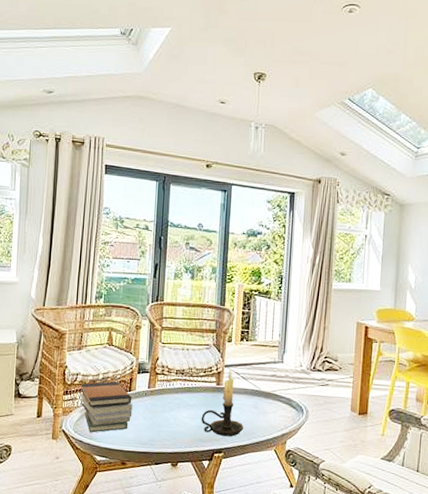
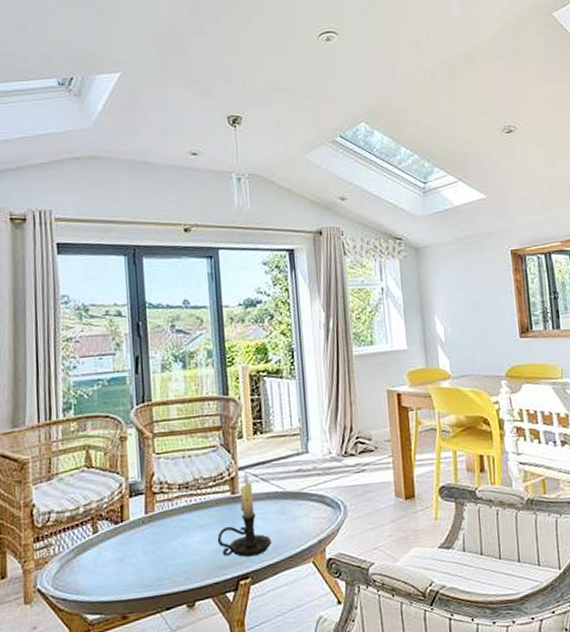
book stack: present [80,381,133,433] -> none [56,513,129,586]

